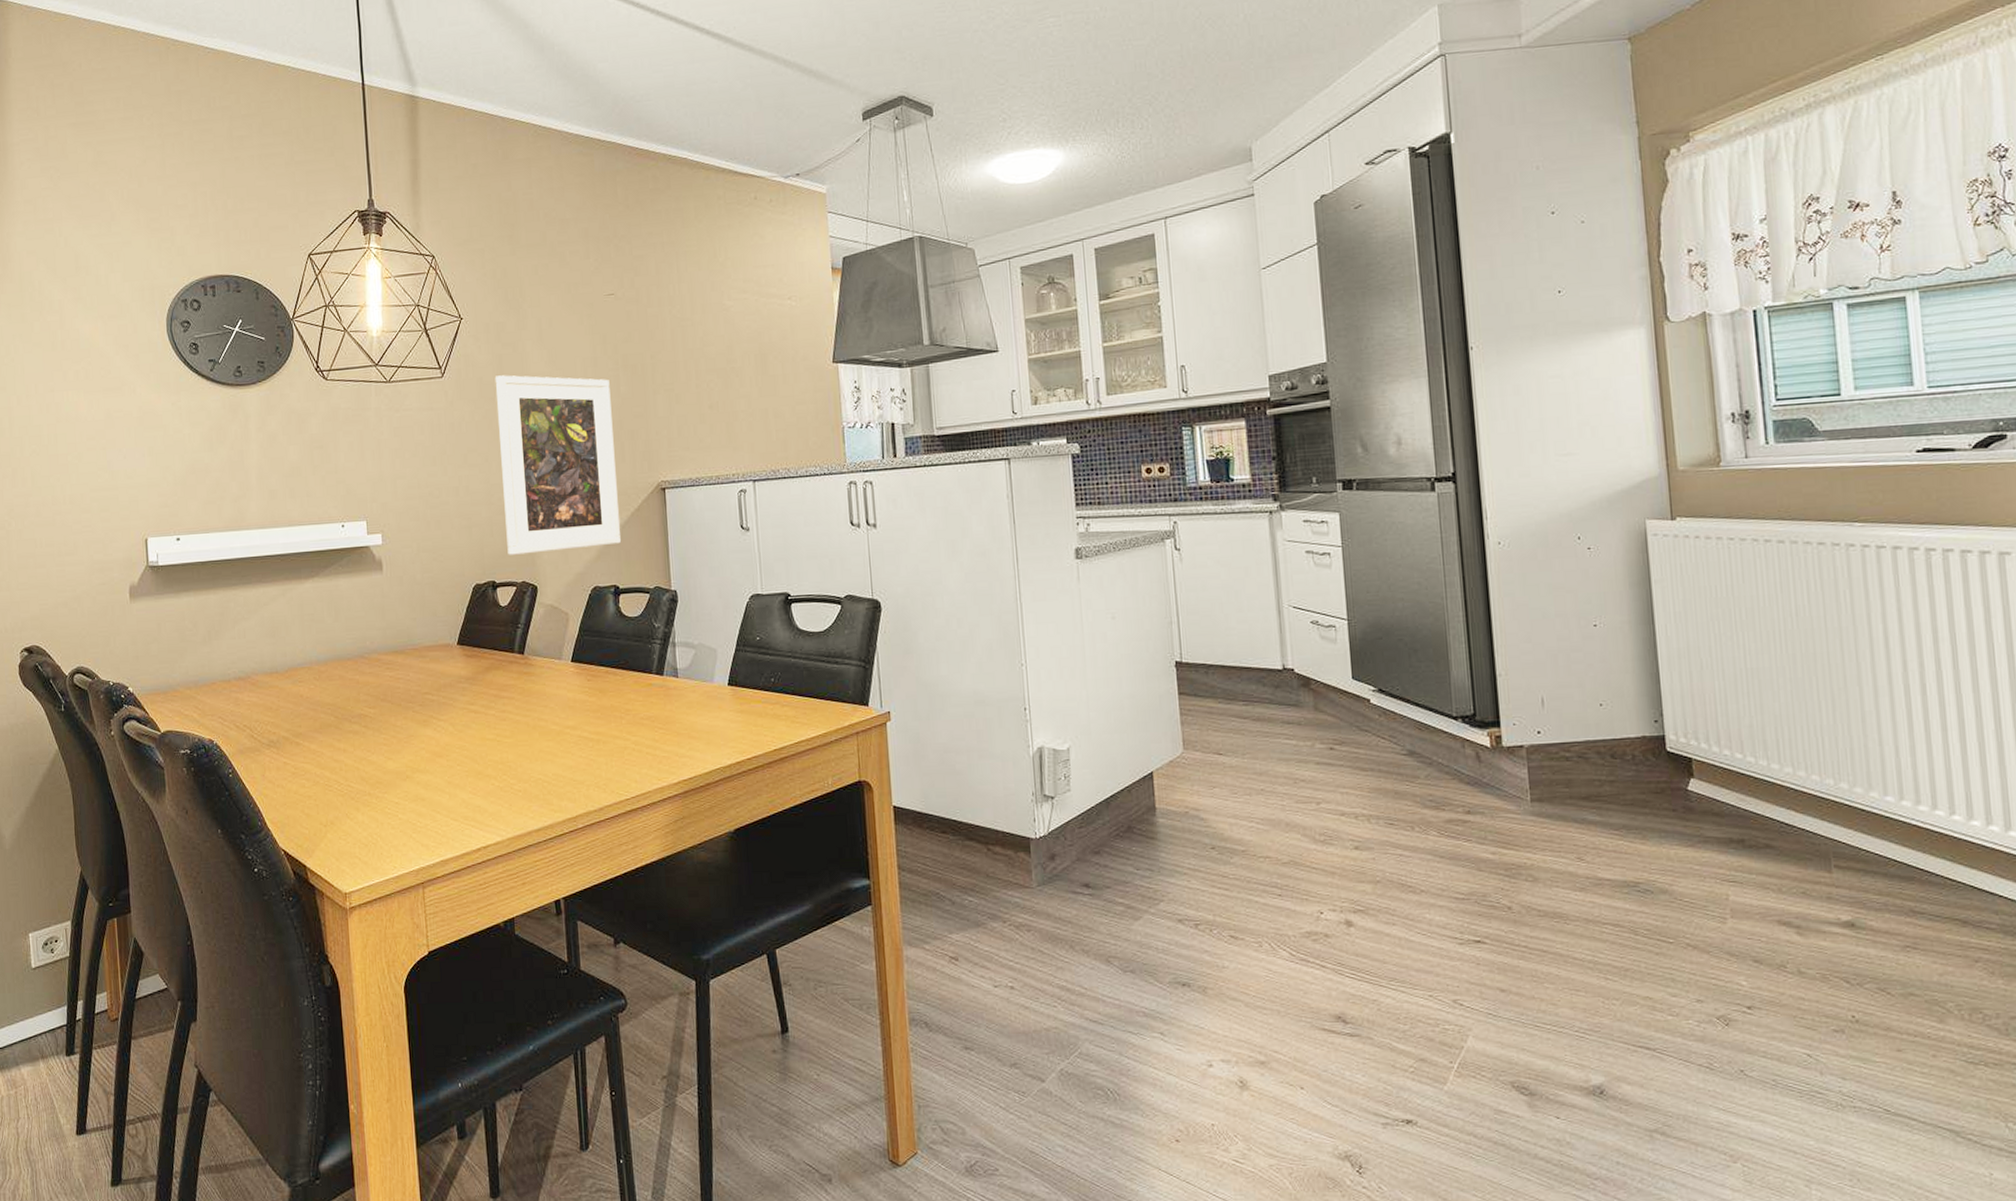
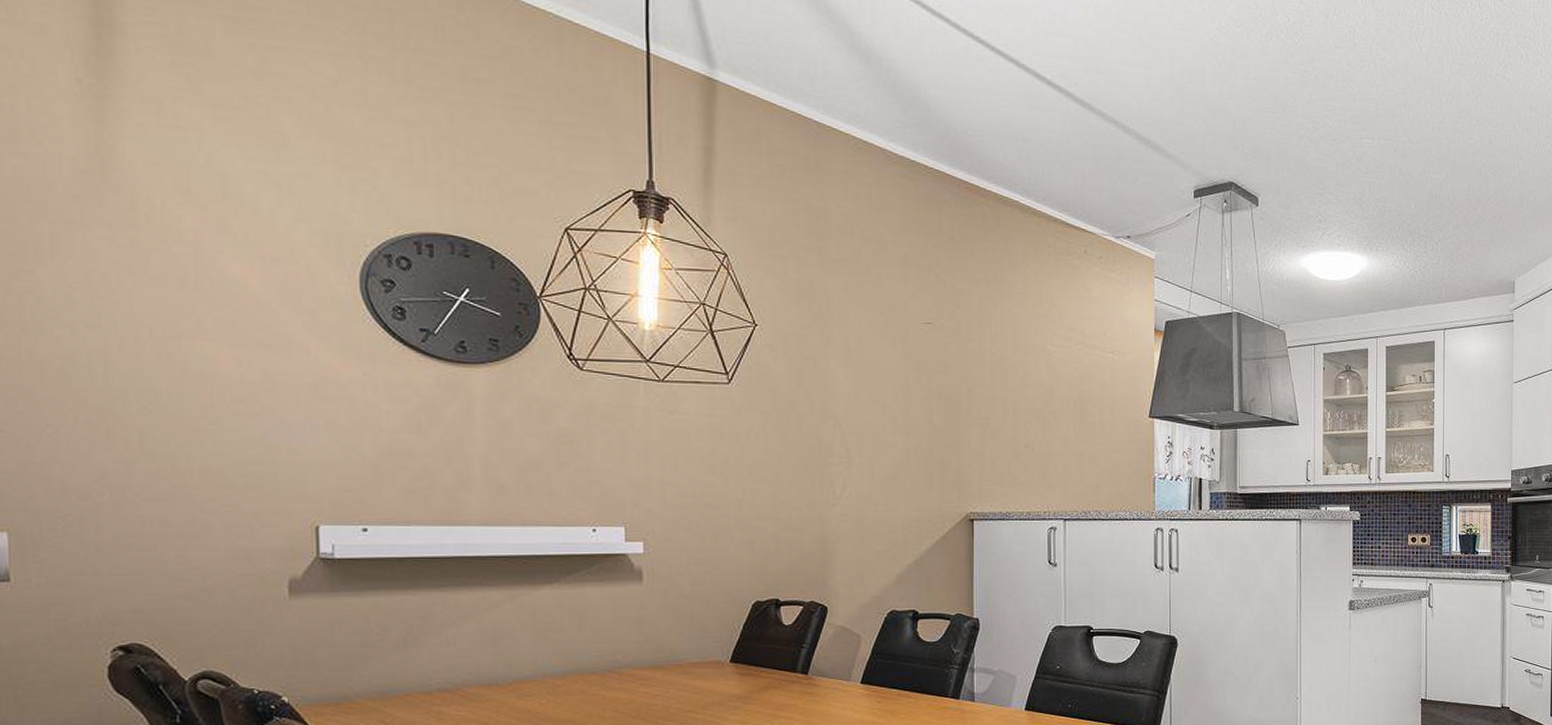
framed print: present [494,375,621,555] -> none [791,389,923,574]

